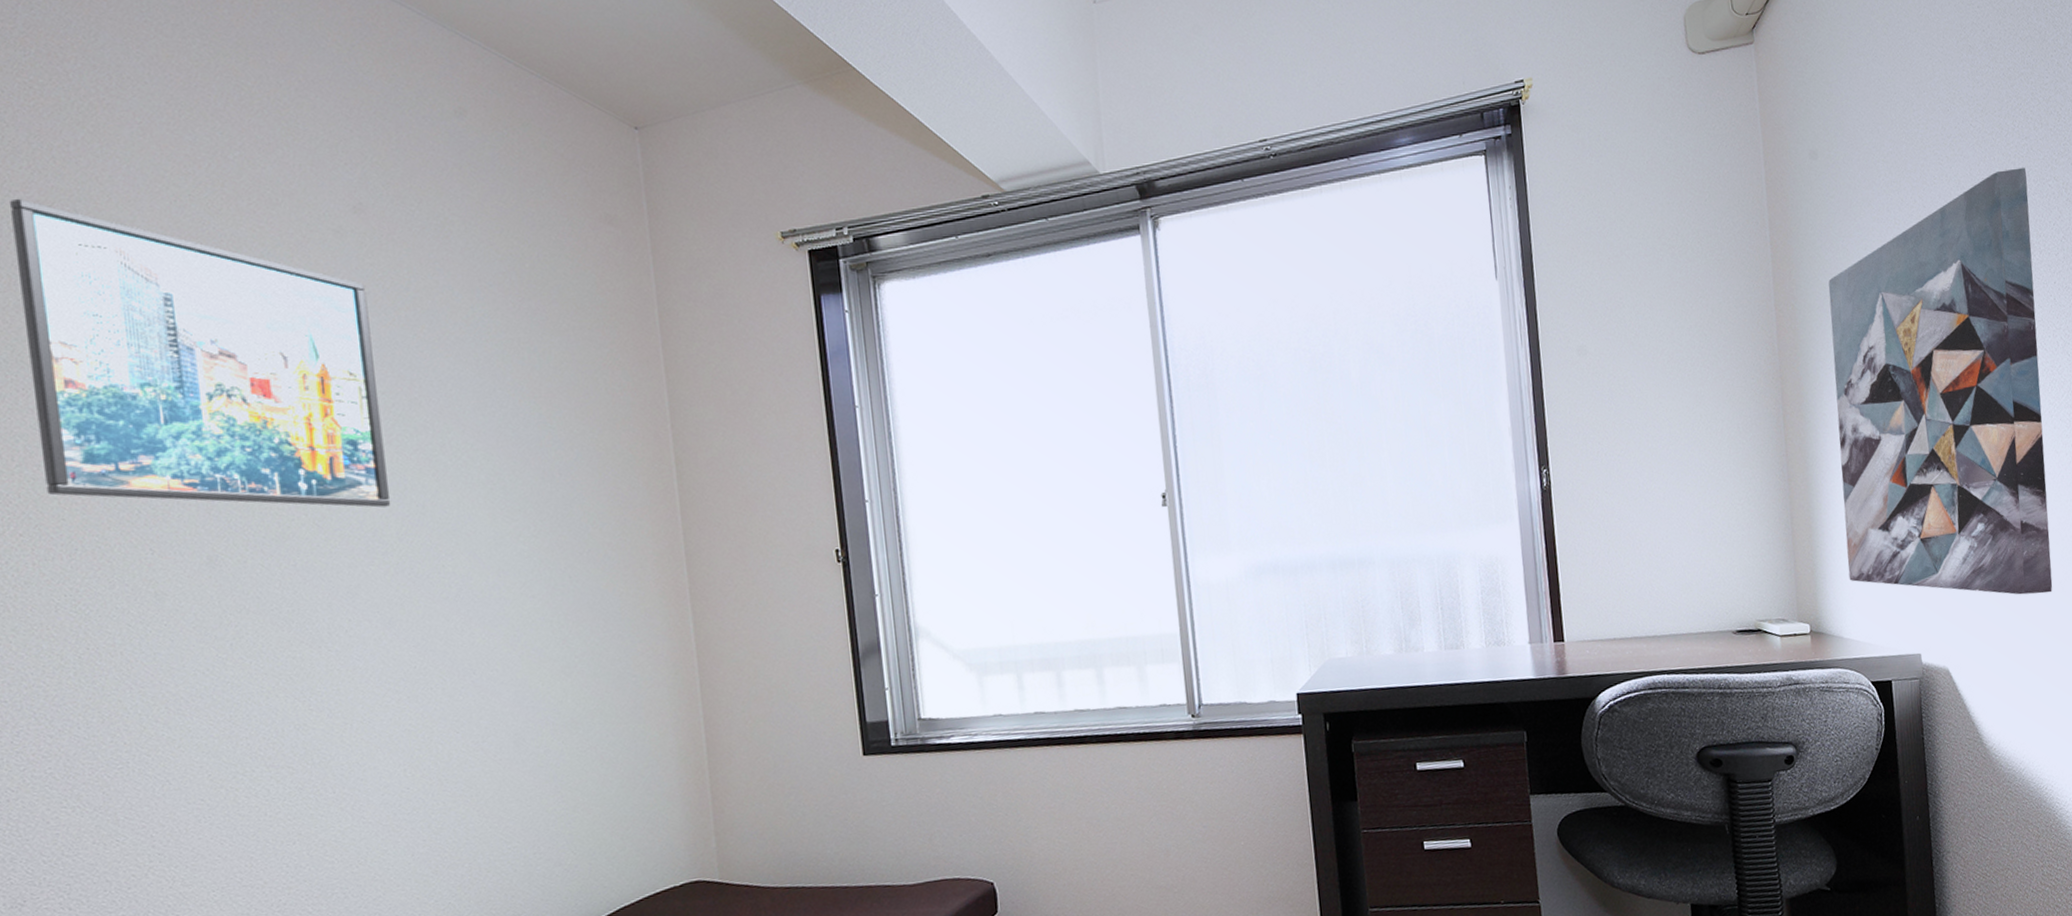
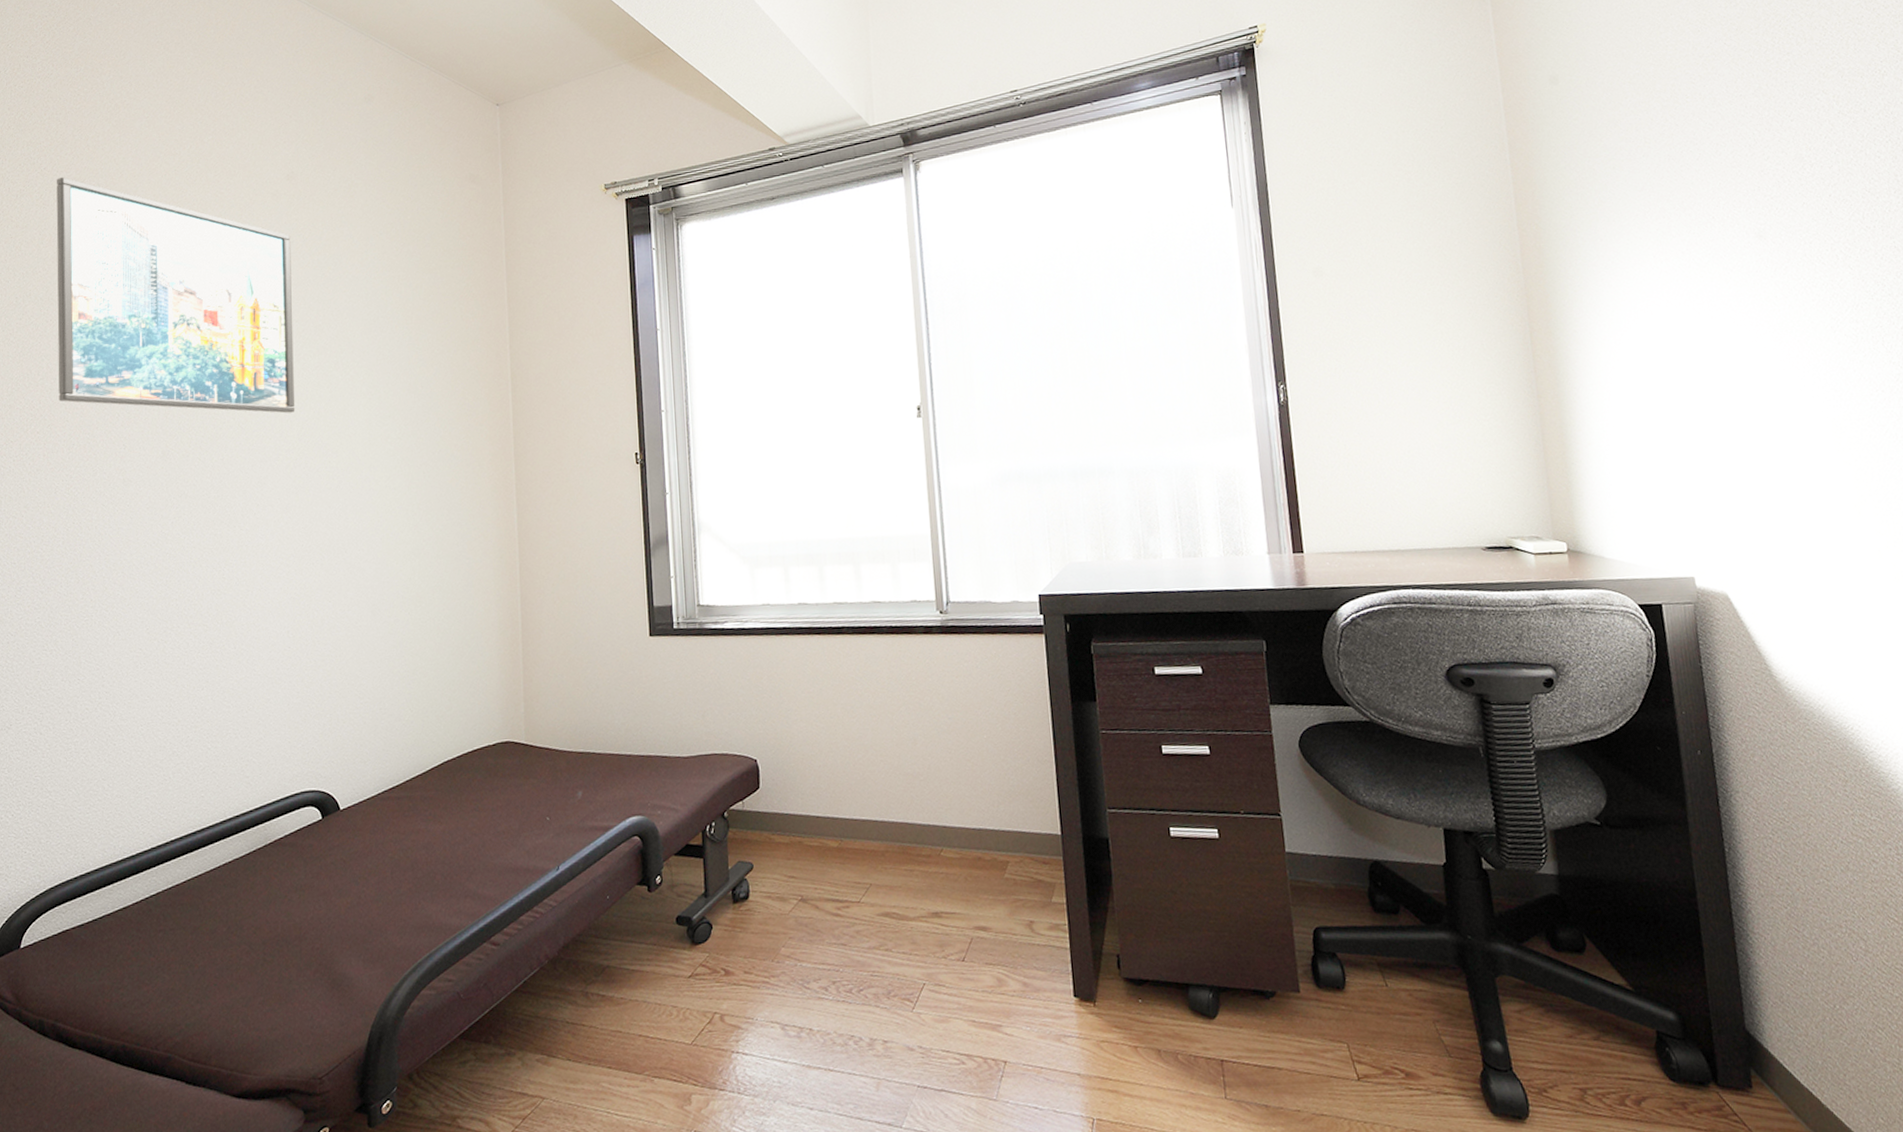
wall art: present [1828,167,2053,595] -> none [1574,82,1847,518]

